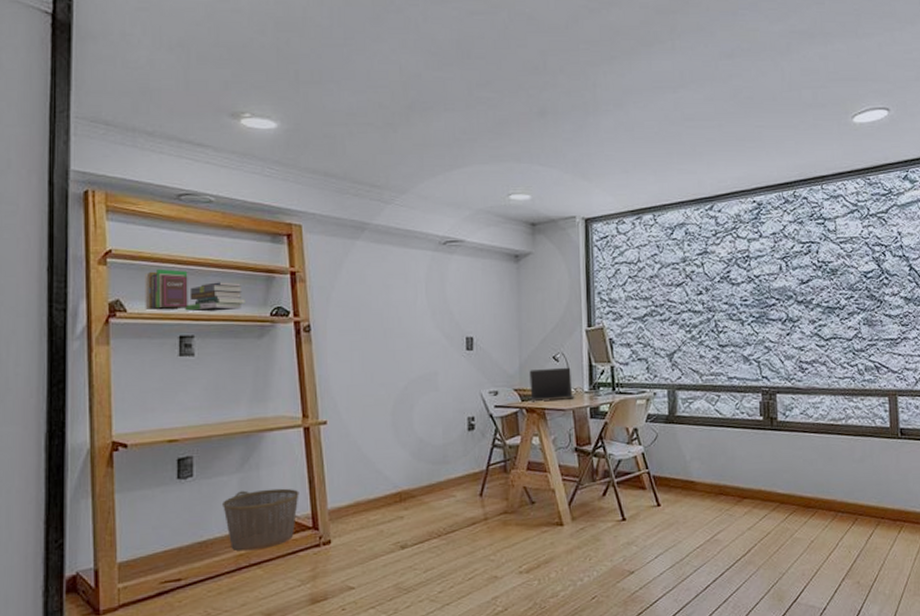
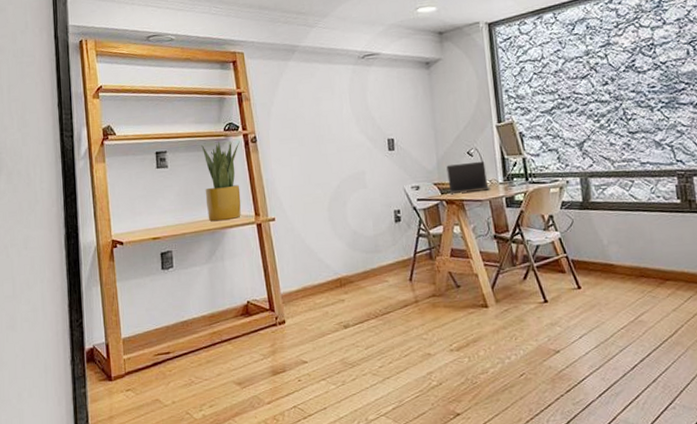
books: present [145,269,188,311] -> none [127,98,161,133]
books: present [185,282,245,312] -> none [159,105,204,132]
basket: present [223,488,299,552] -> none [197,276,257,330]
planter: none [240,328,289,423] -> present [201,141,242,222]

